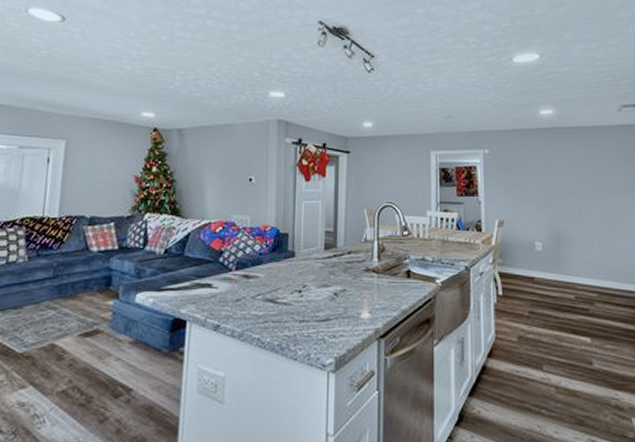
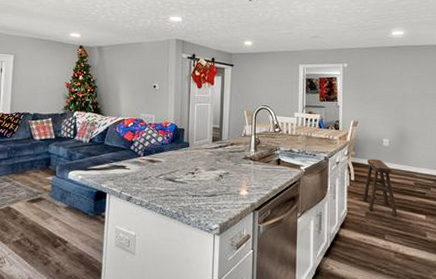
stool: none [514,267,557,339] -> present [363,159,398,216]

